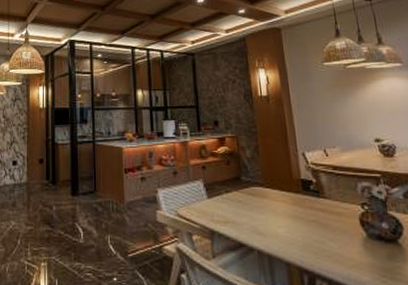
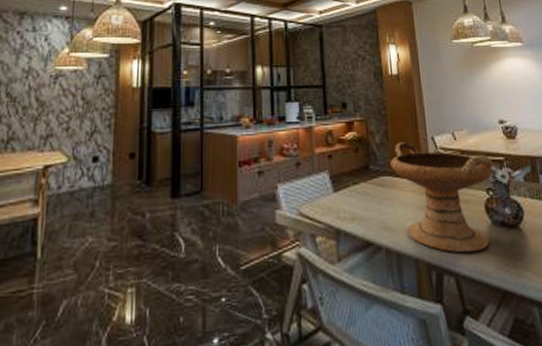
decorative bowl: none [261,157,369,262] -> present [390,142,494,254]

